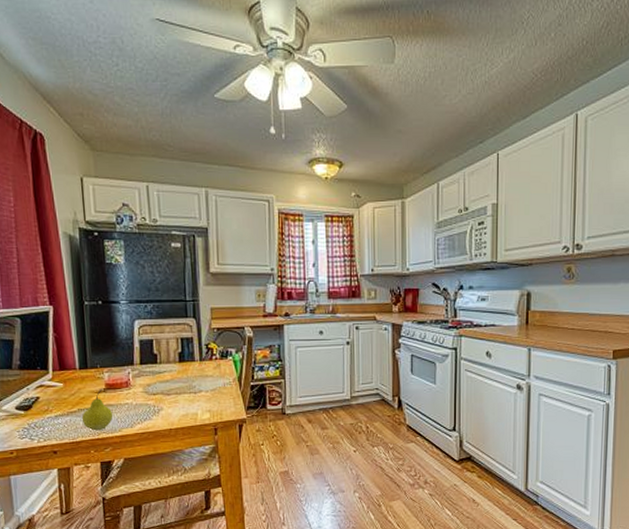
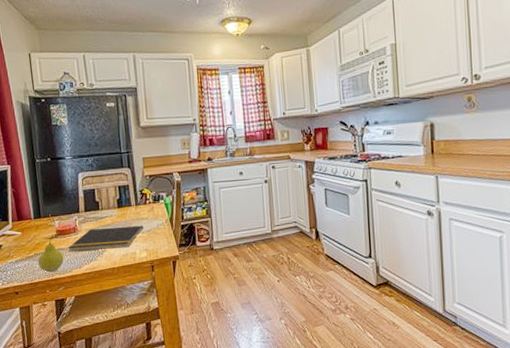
notepad: none [118,383,208,408] -> present [67,225,144,251]

